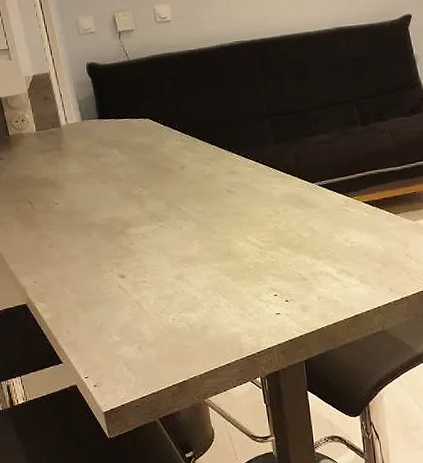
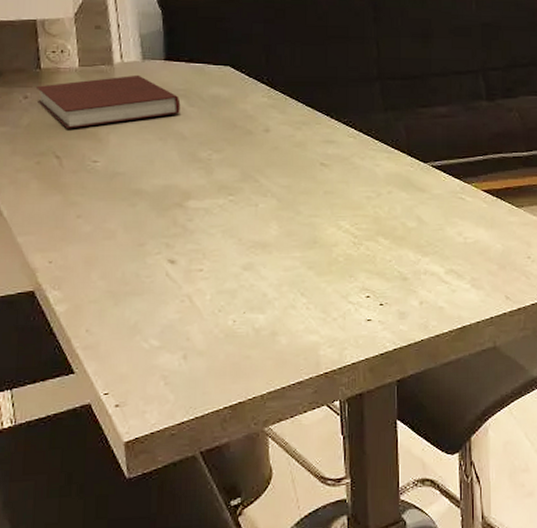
notebook: none [7,132,115,181] -> present [35,74,181,129]

